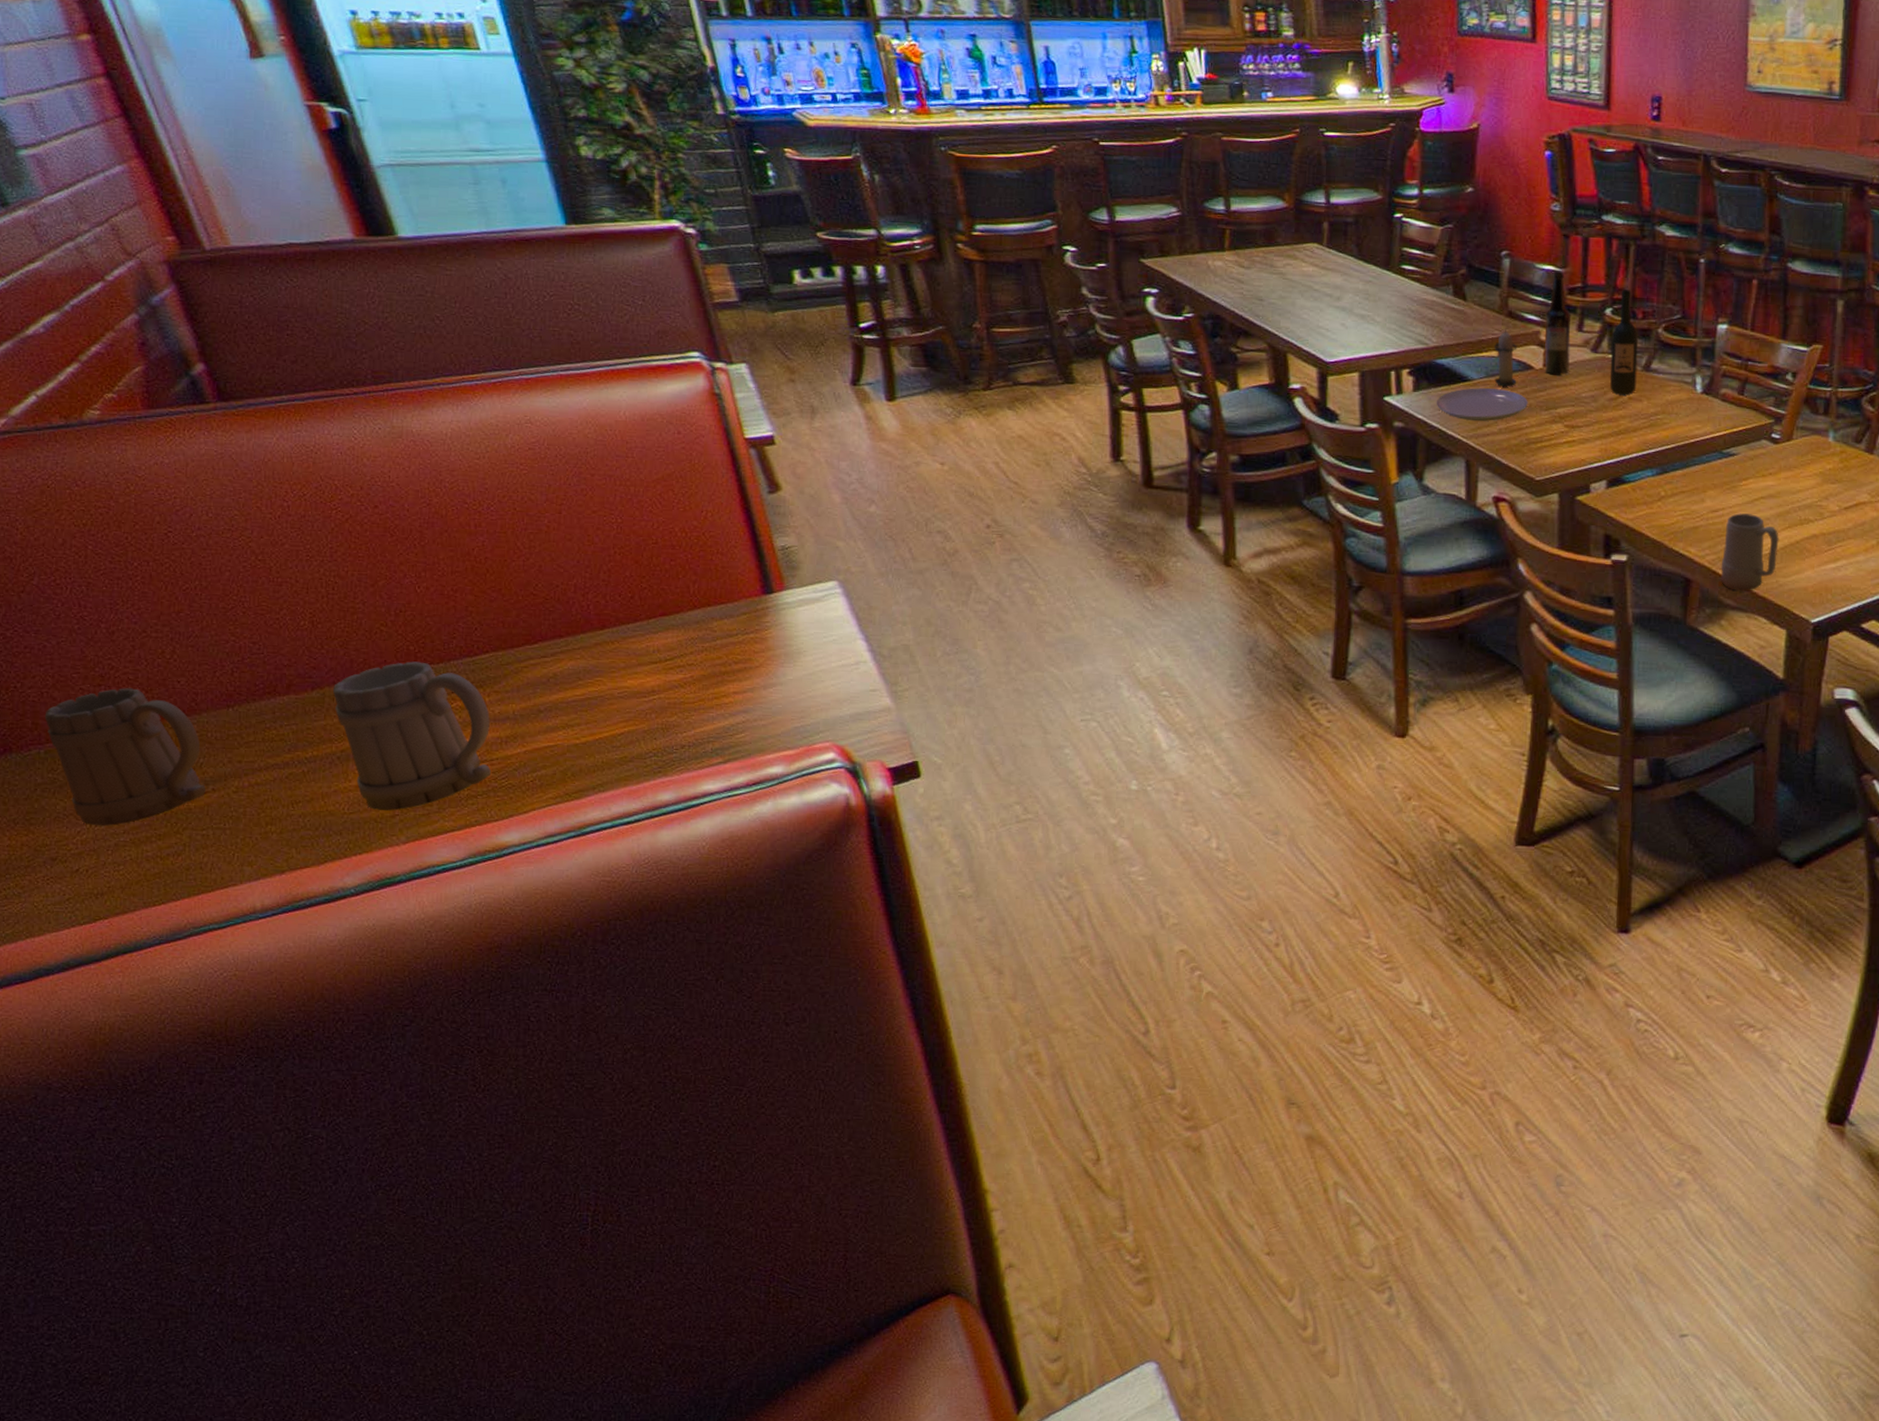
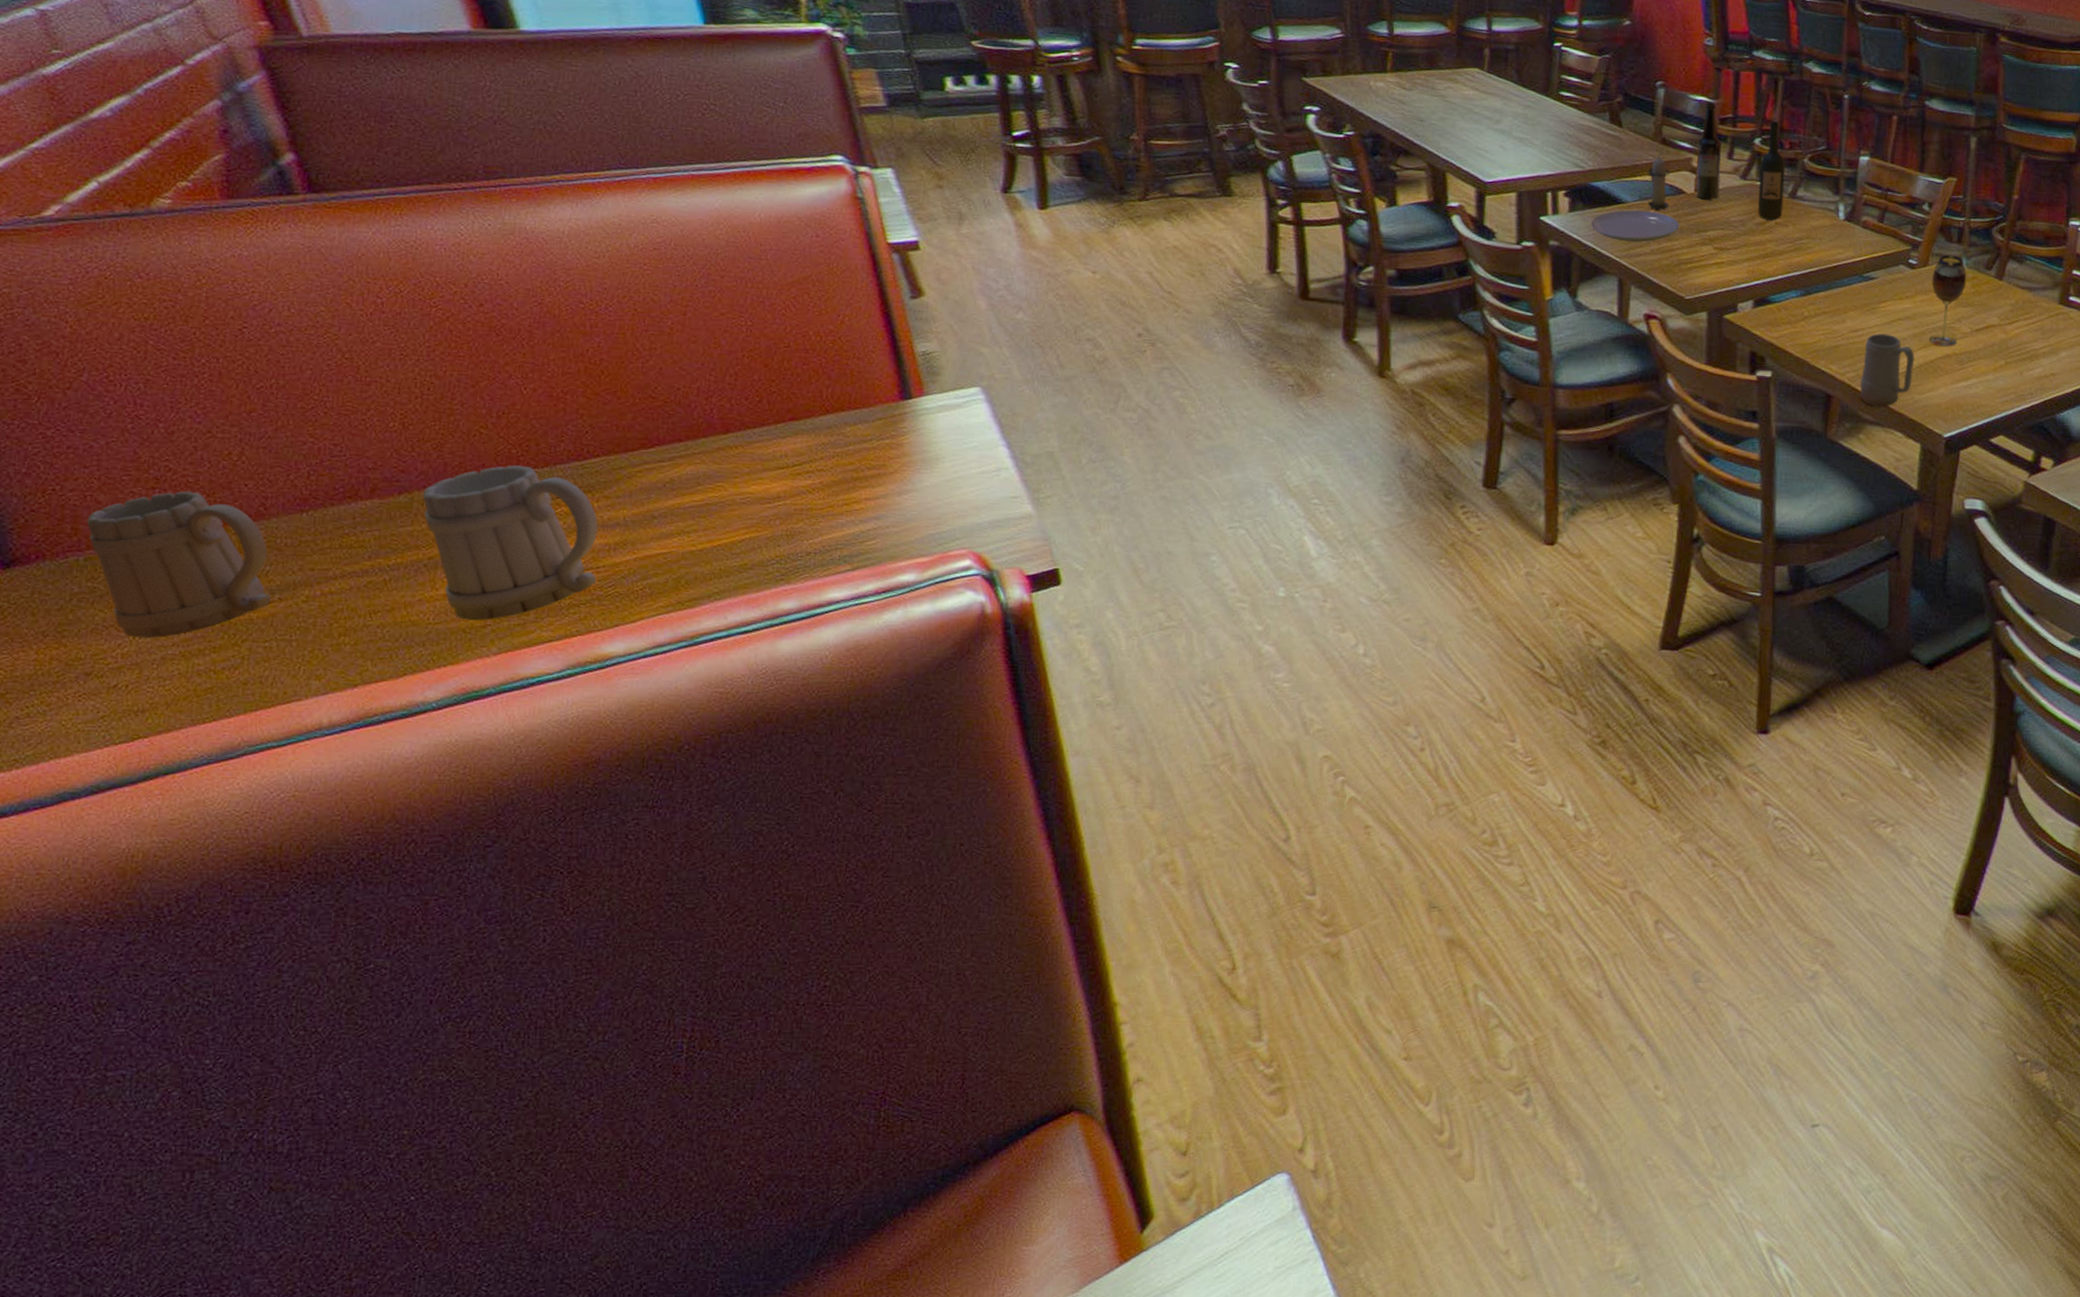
wineglass: none [1794,428,1835,527] -> present [1929,255,1967,347]

